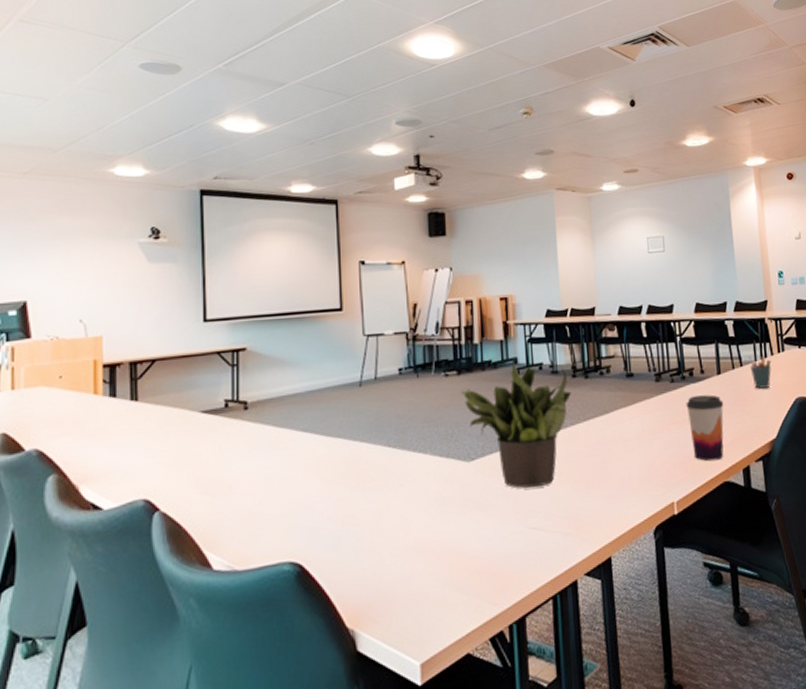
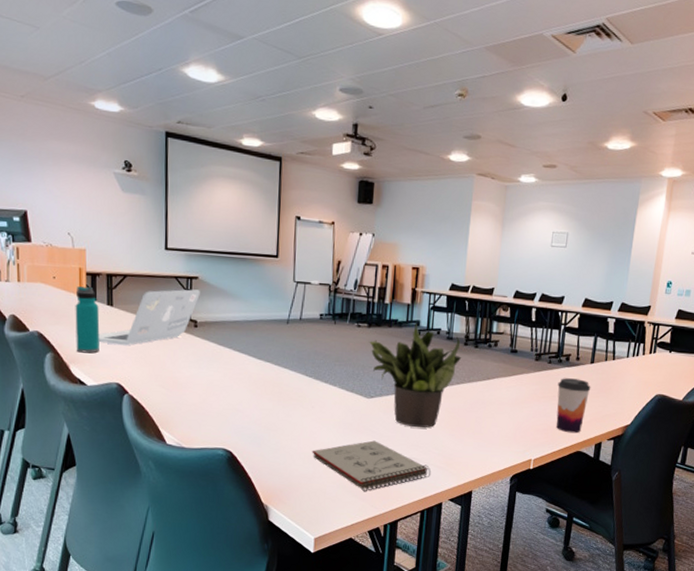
water bottle: none [87,382,121,468] -> present [75,286,100,353]
laptop: none [119,363,249,450] -> present [98,289,200,346]
notepad: none [405,514,557,586] -> present [312,440,431,492]
pen holder: present [748,355,772,389] -> none [621,351,642,382]

